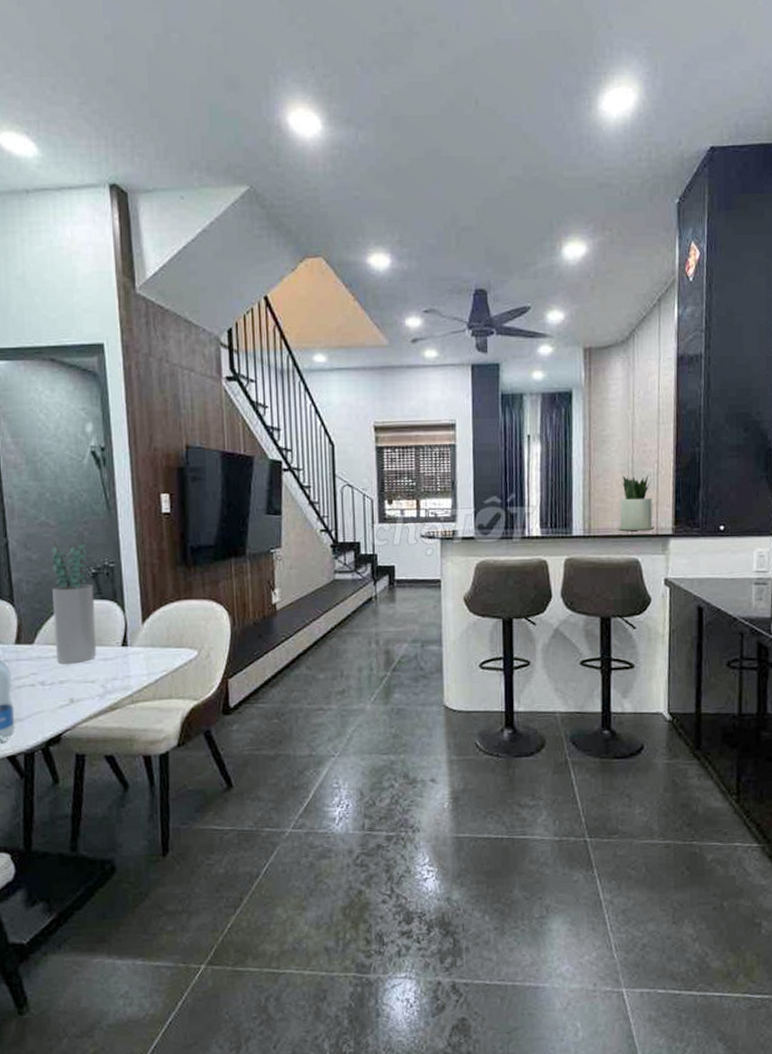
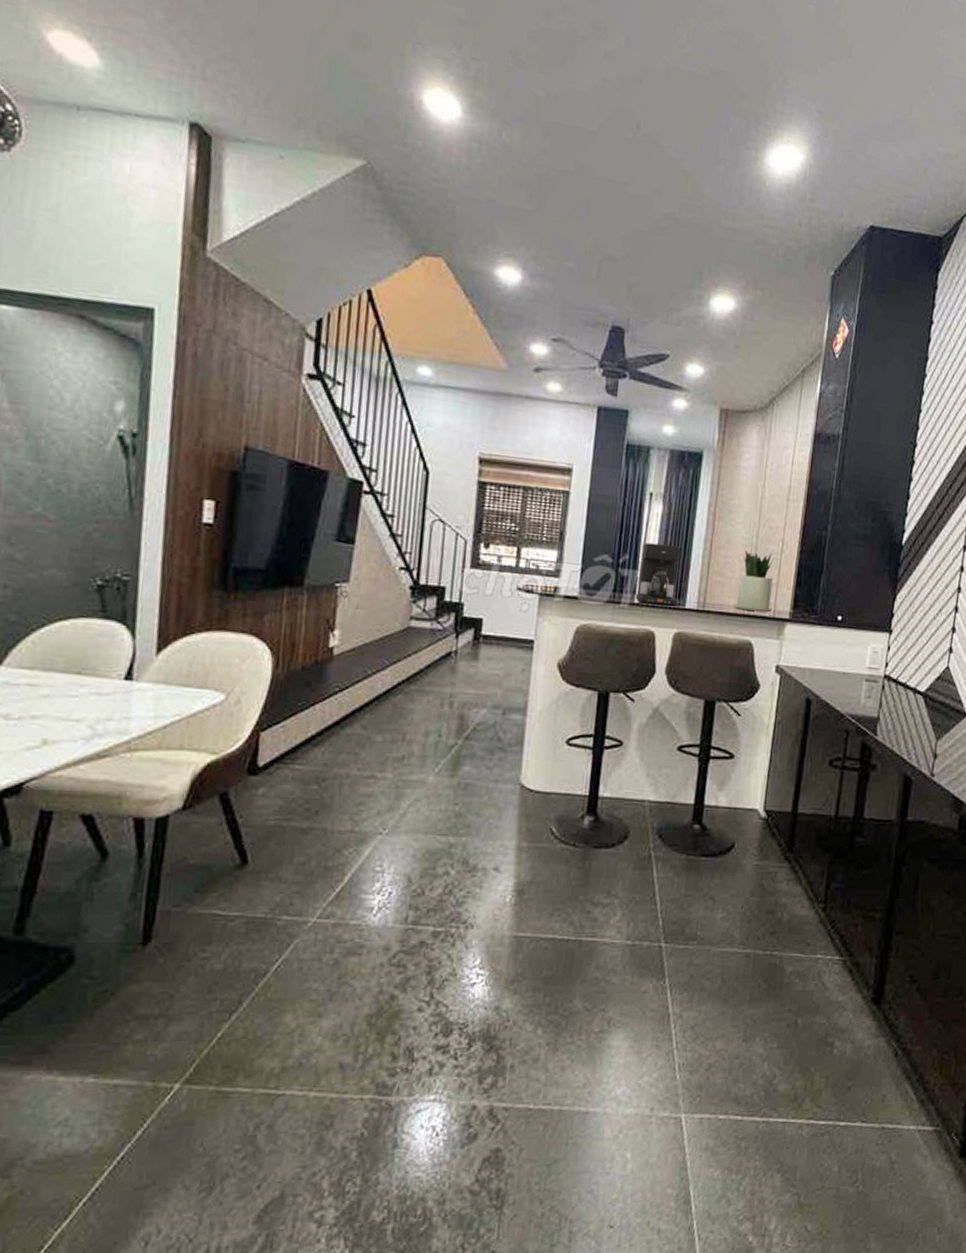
vase: present [52,533,97,664] -> none [30,534,97,696]
coffee maker: none [526,480,565,536] -> present [636,543,681,607]

